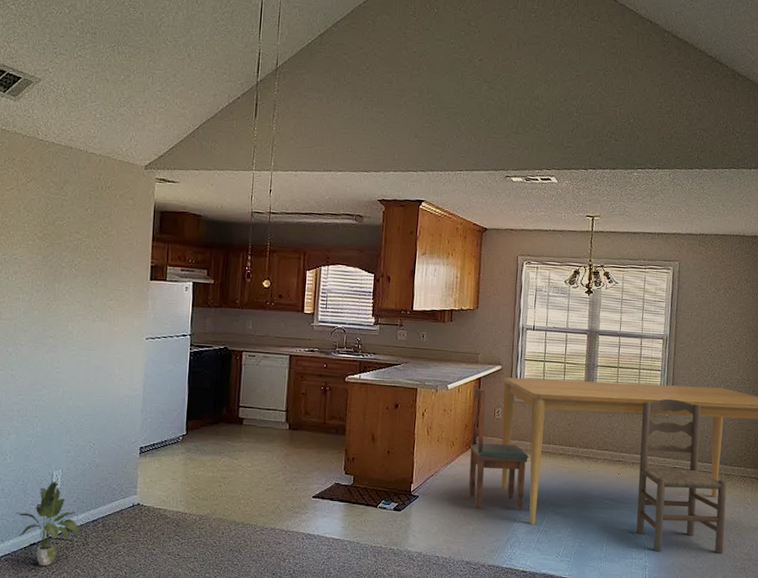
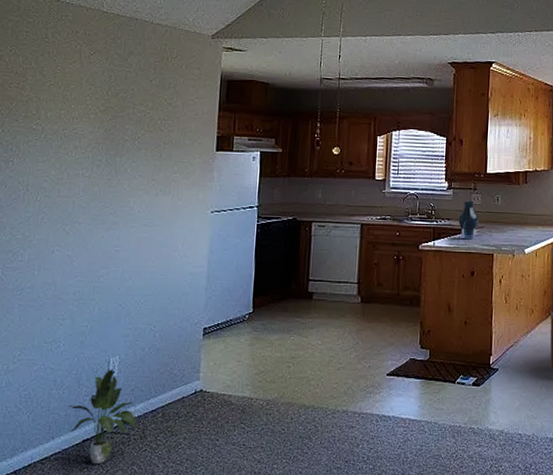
vase: none [384,337,404,374] -> present [458,201,479,240]

